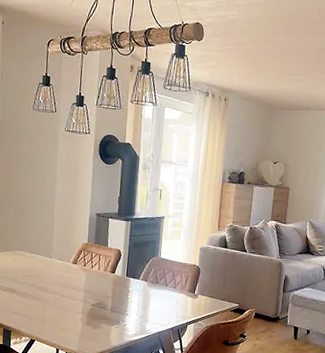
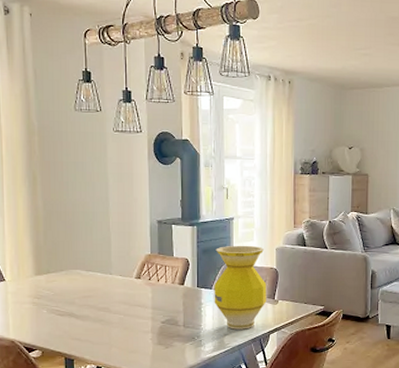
vase: none [140,241,189,319] -> present [214,245,267,330]

